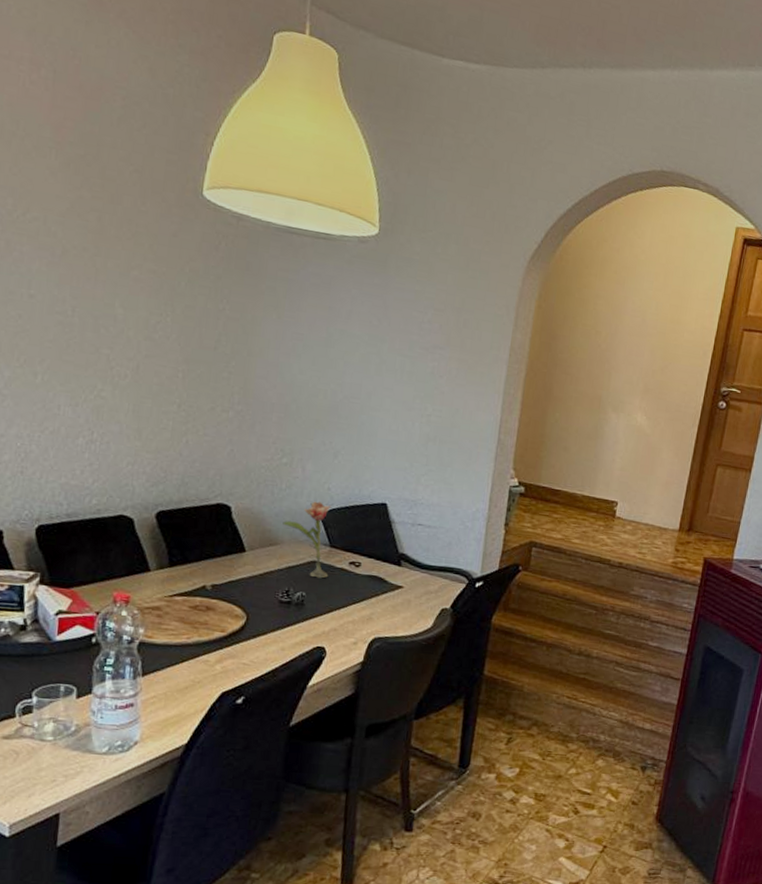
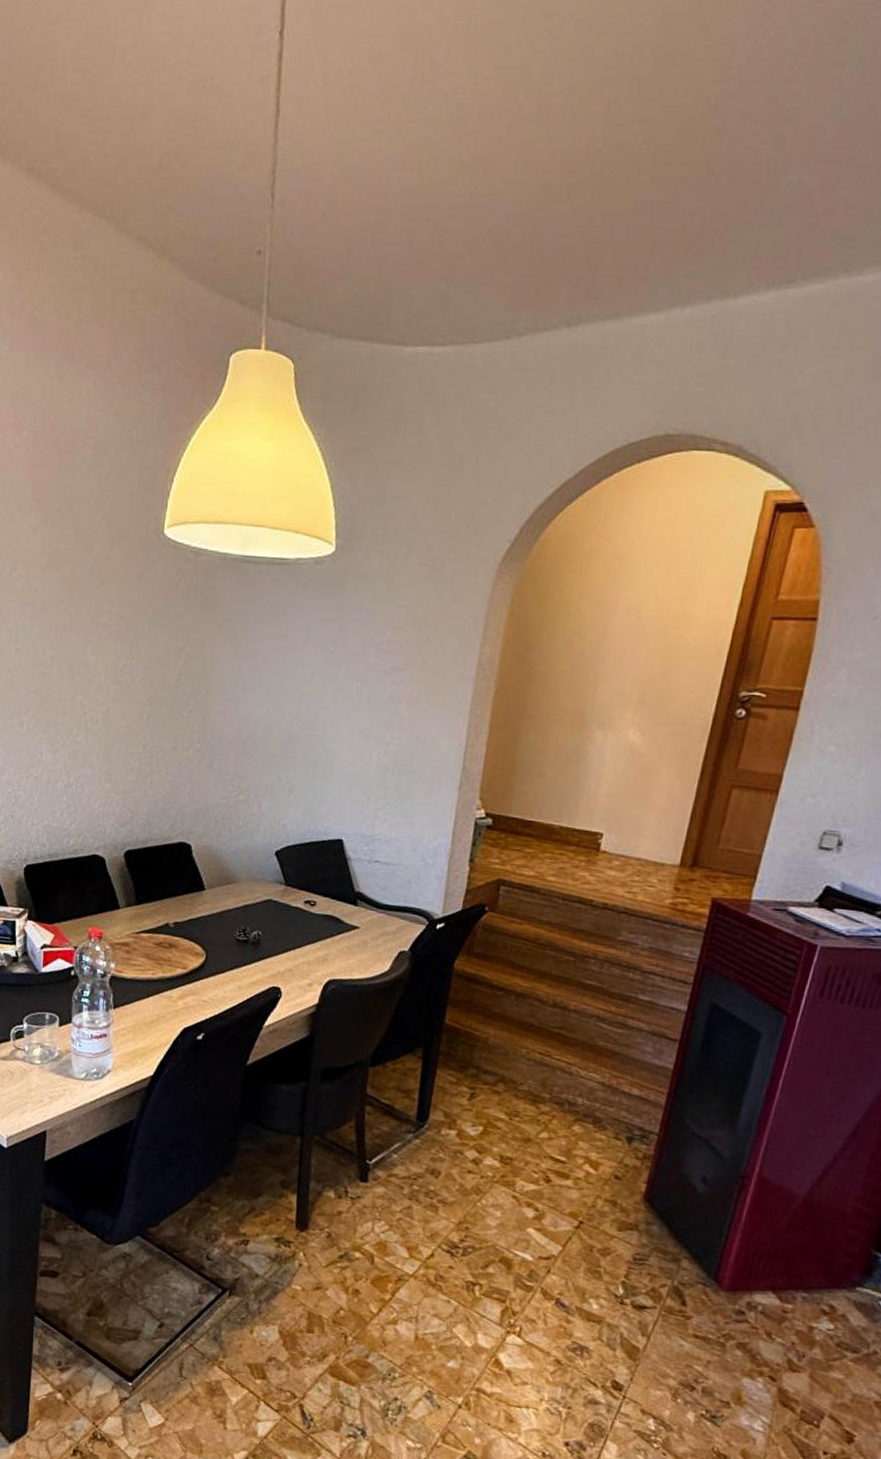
flower: present [282,501,331,579] -> none [239,838,287,918]

